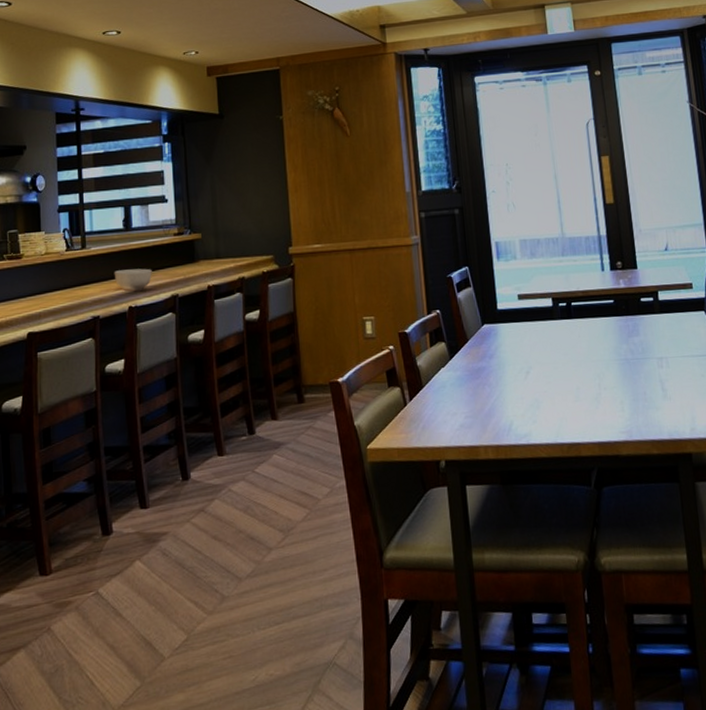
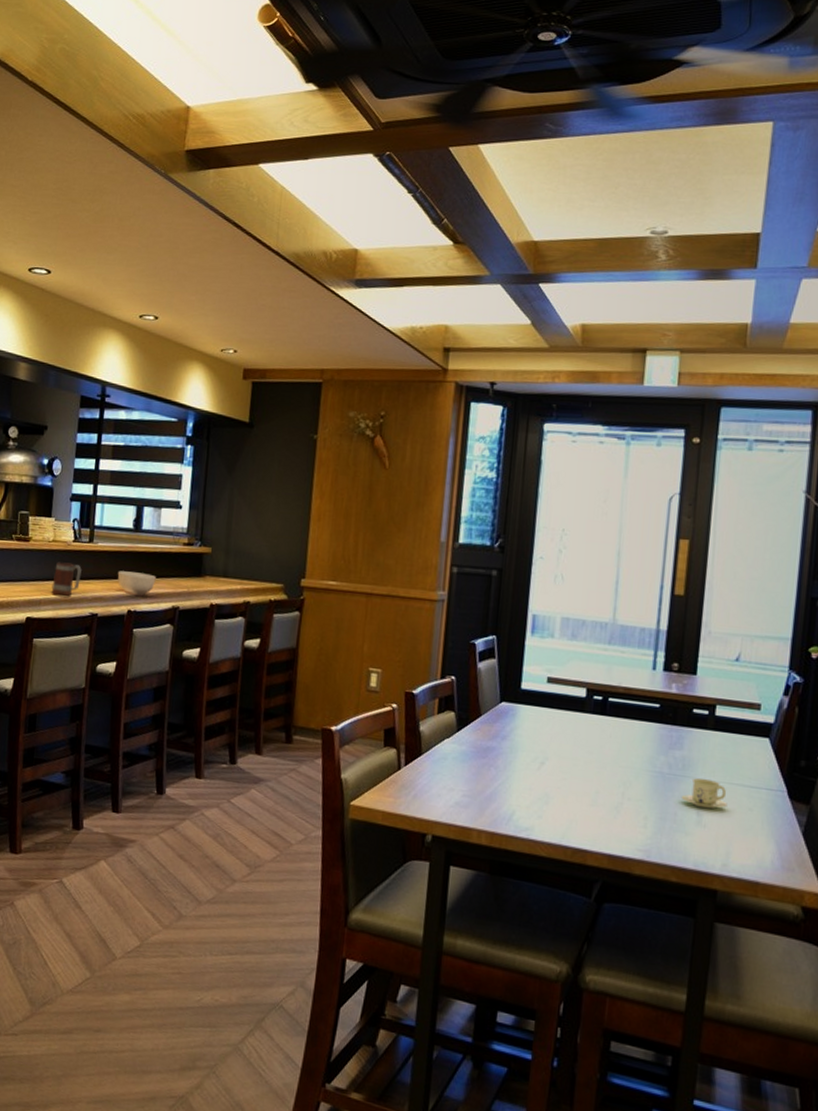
beer mug: none [50,272,78,308] -> present [51,562,82,599]
cup and saucer: none [646,357,684,383] -> present [681,778,728,809]

